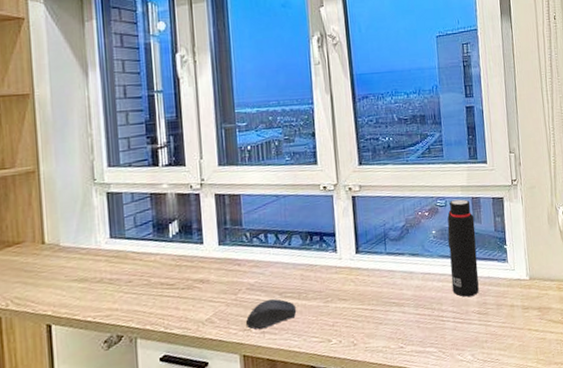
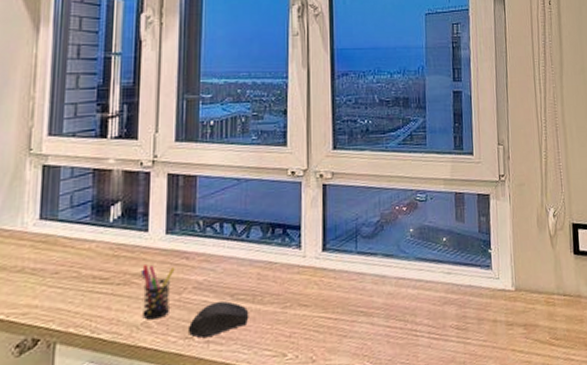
pen holder: none [200,270,230,317] -> present [140,263,175,320]
water bottle: present [447,199,479,297] -> none [426,194,459,308]

